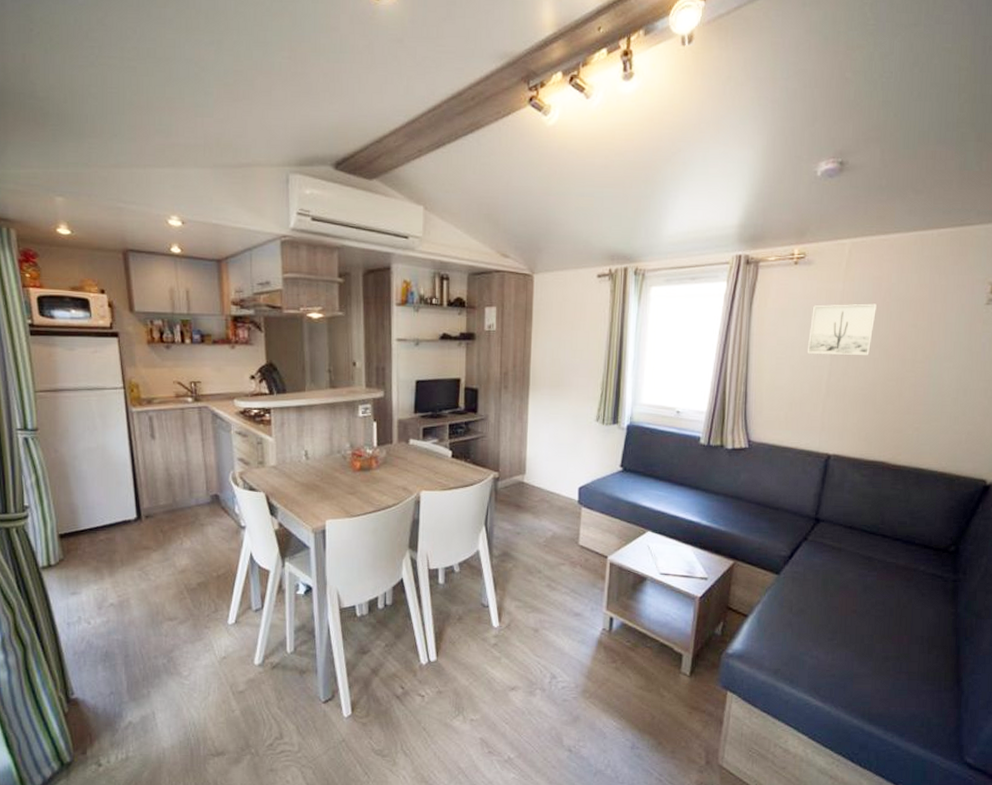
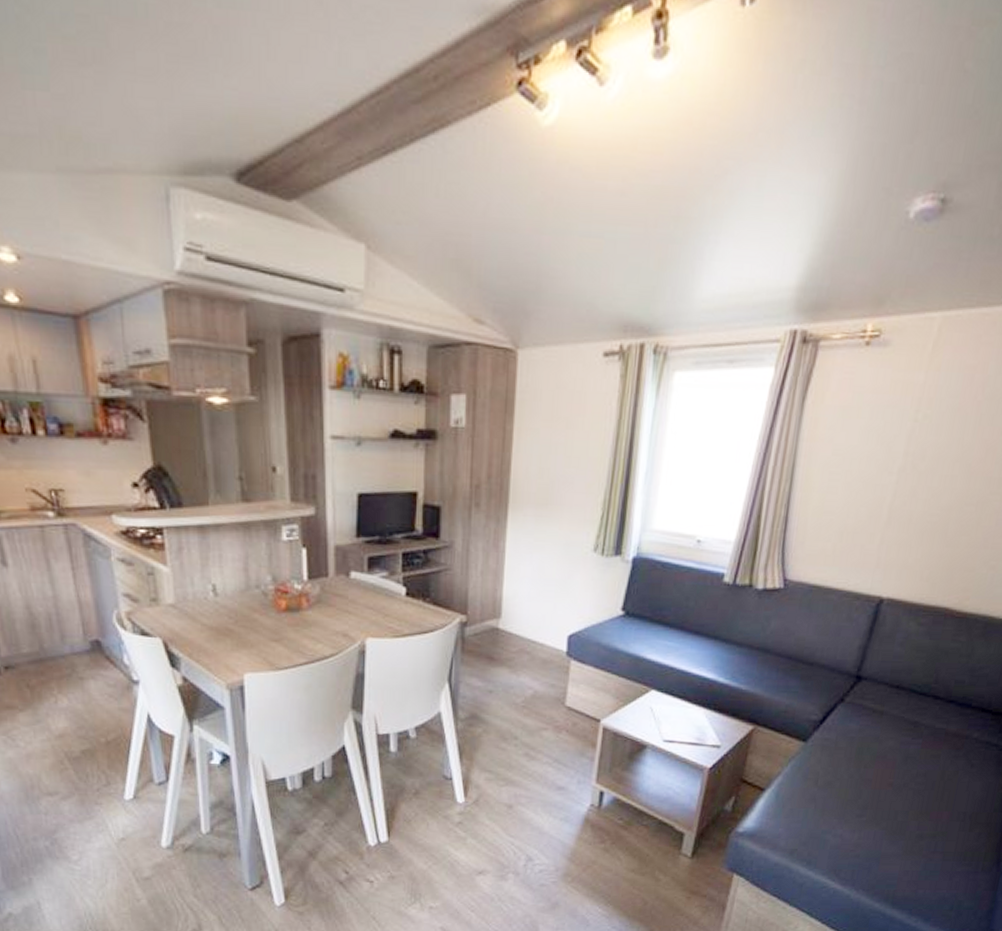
wall art: present [807,303,877,355] -> none [868,402,965,471]

